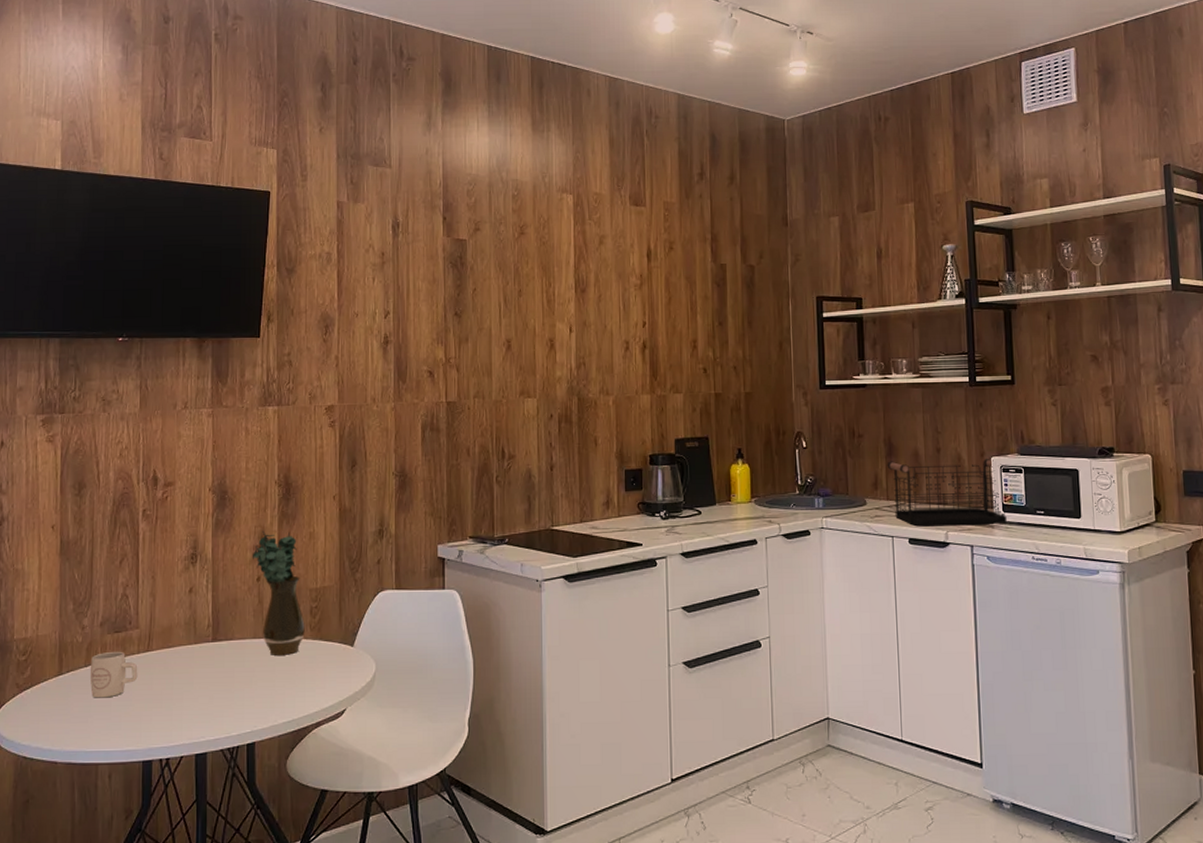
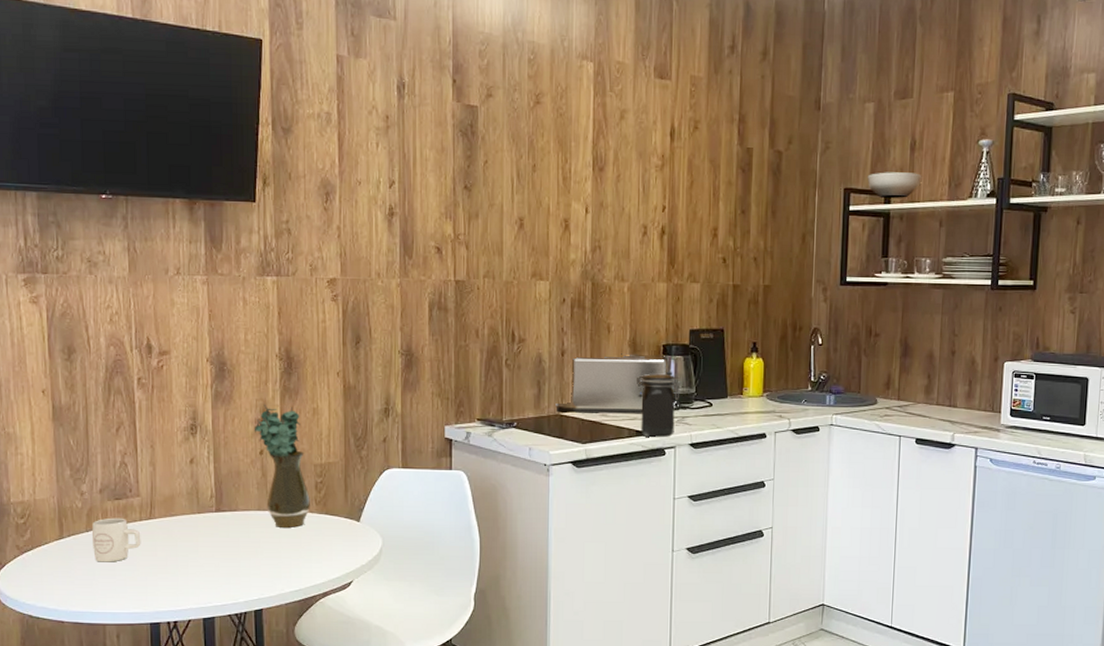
toaster: none [546,466,660,528] -> present [555,355,672,414]
jar: none [625,484,669,549] -> present [637,374,681,438]
bowl: none [838,279,891,305] -> present [867,172,922,199]
dish rack: present [887,459,1007,527] -> none [901,361,1013,429]

